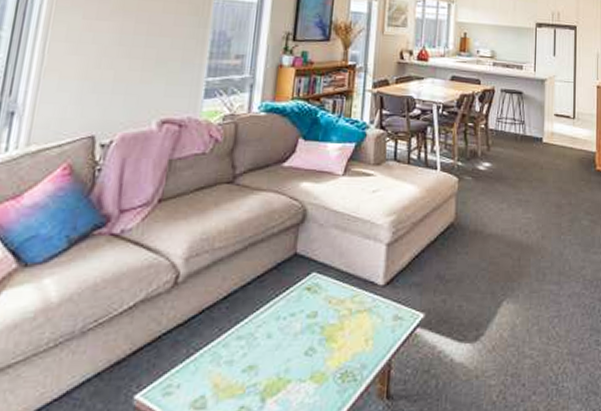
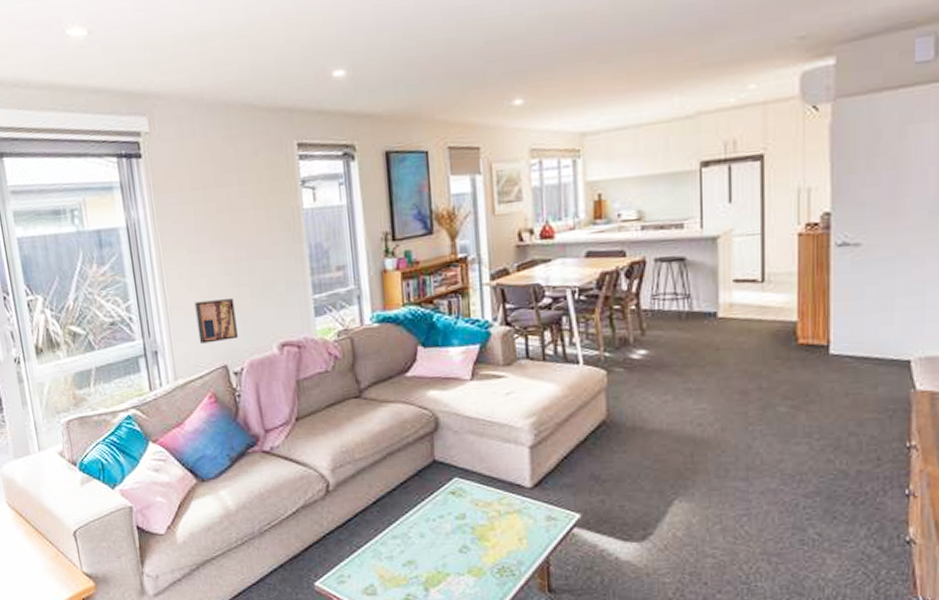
wall art: none [69,67,121,111] -> present [194,299,238,344]

